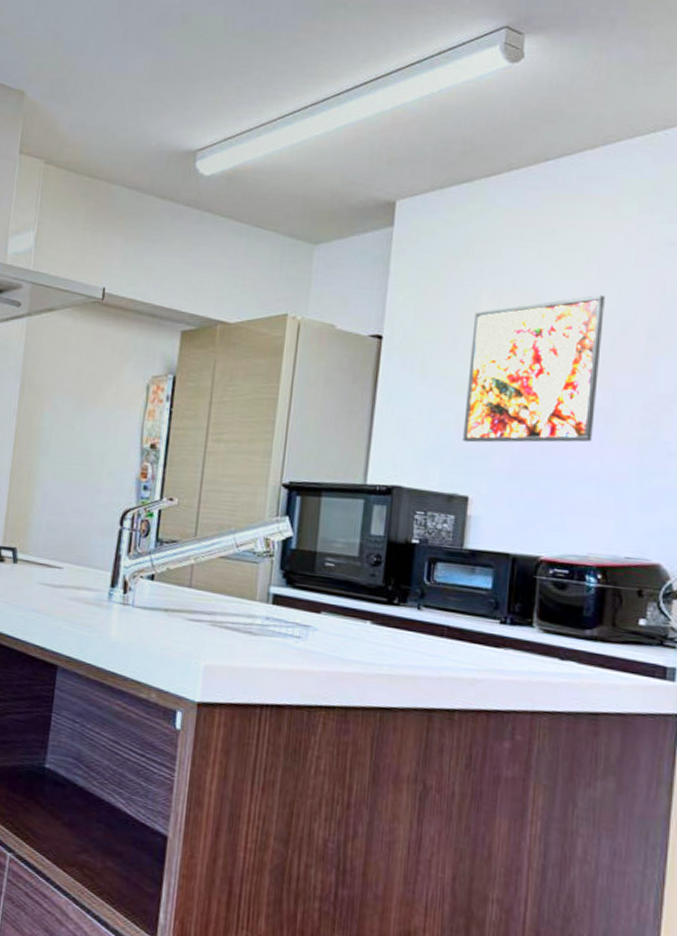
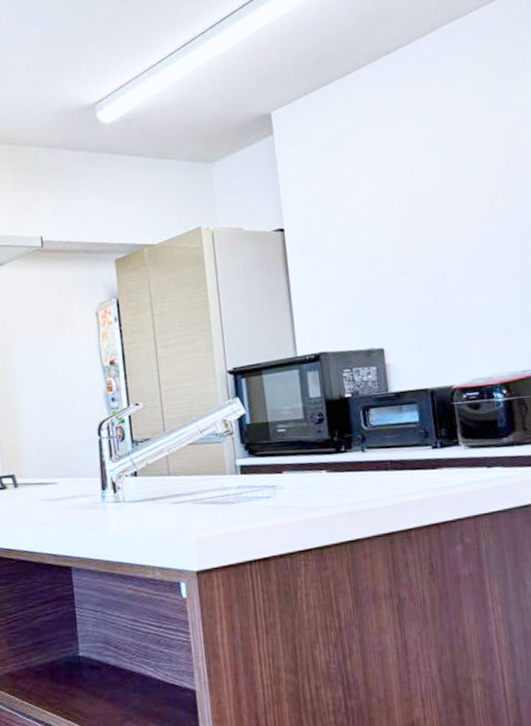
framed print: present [463,295,605,443] -> none [356,157,475,304]

